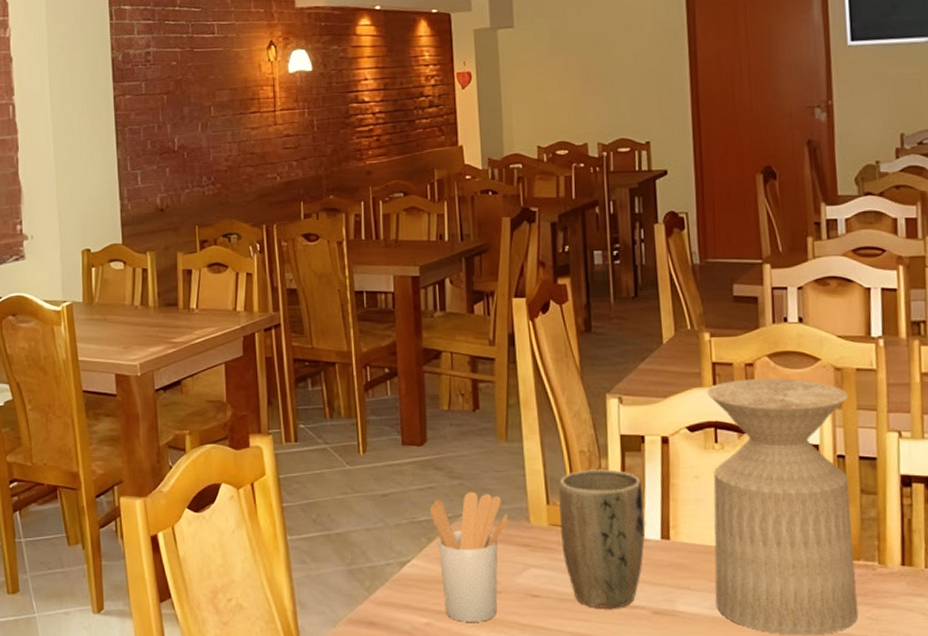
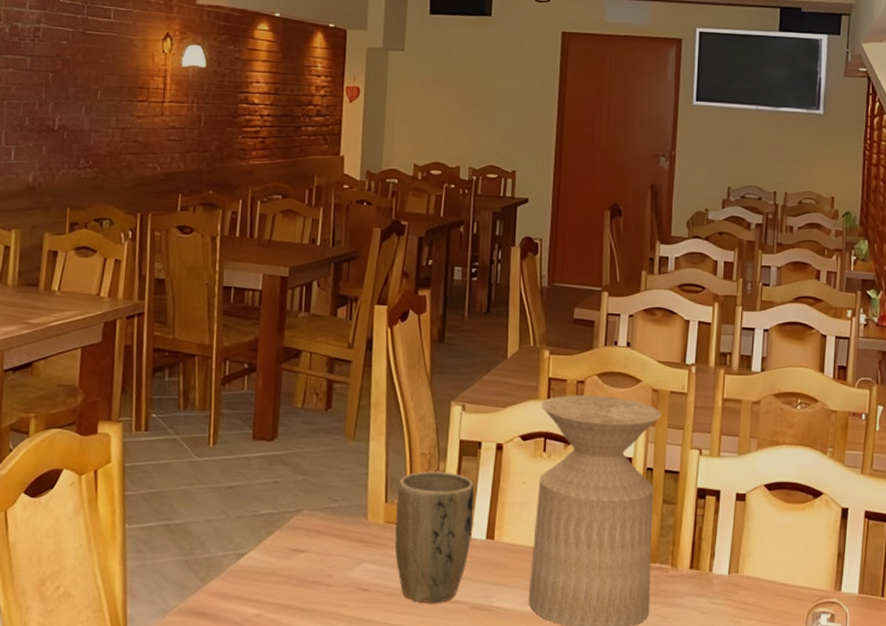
utensil holder: present [430,491,509,622] -> none [272,487,348,614]

